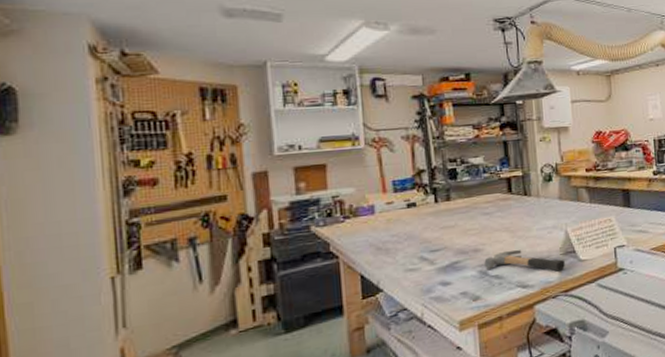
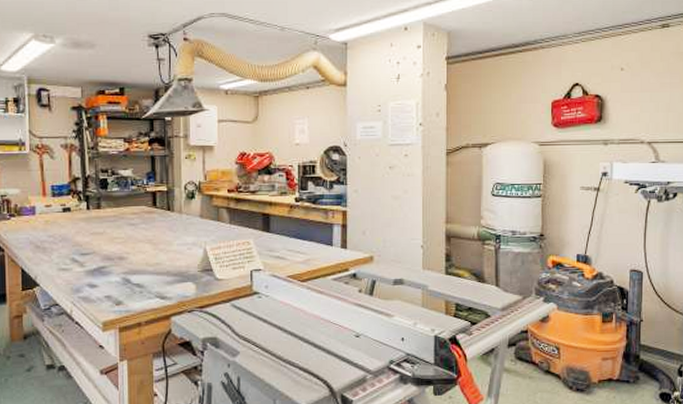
claw hammer: present [484,250,565,272] -> none [128,261,202,287]

